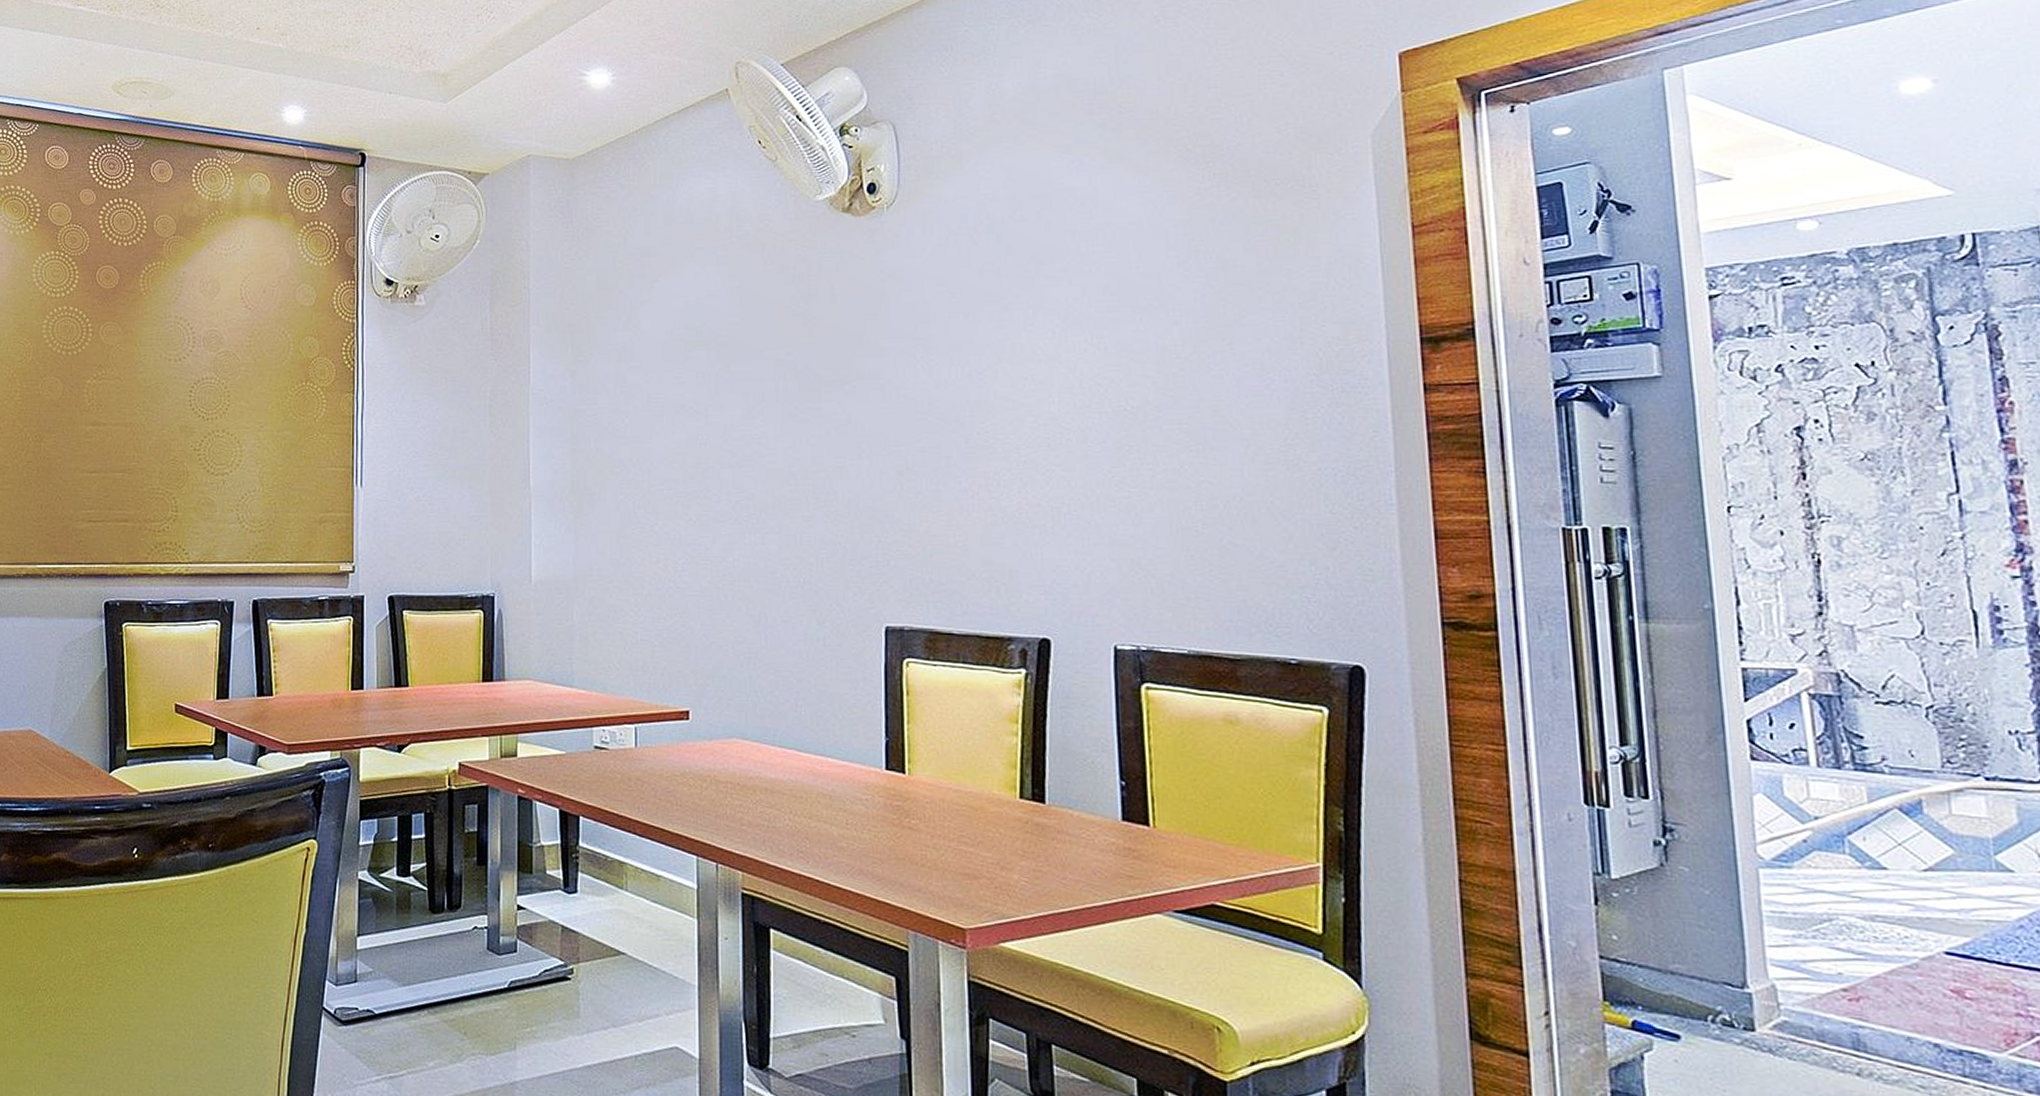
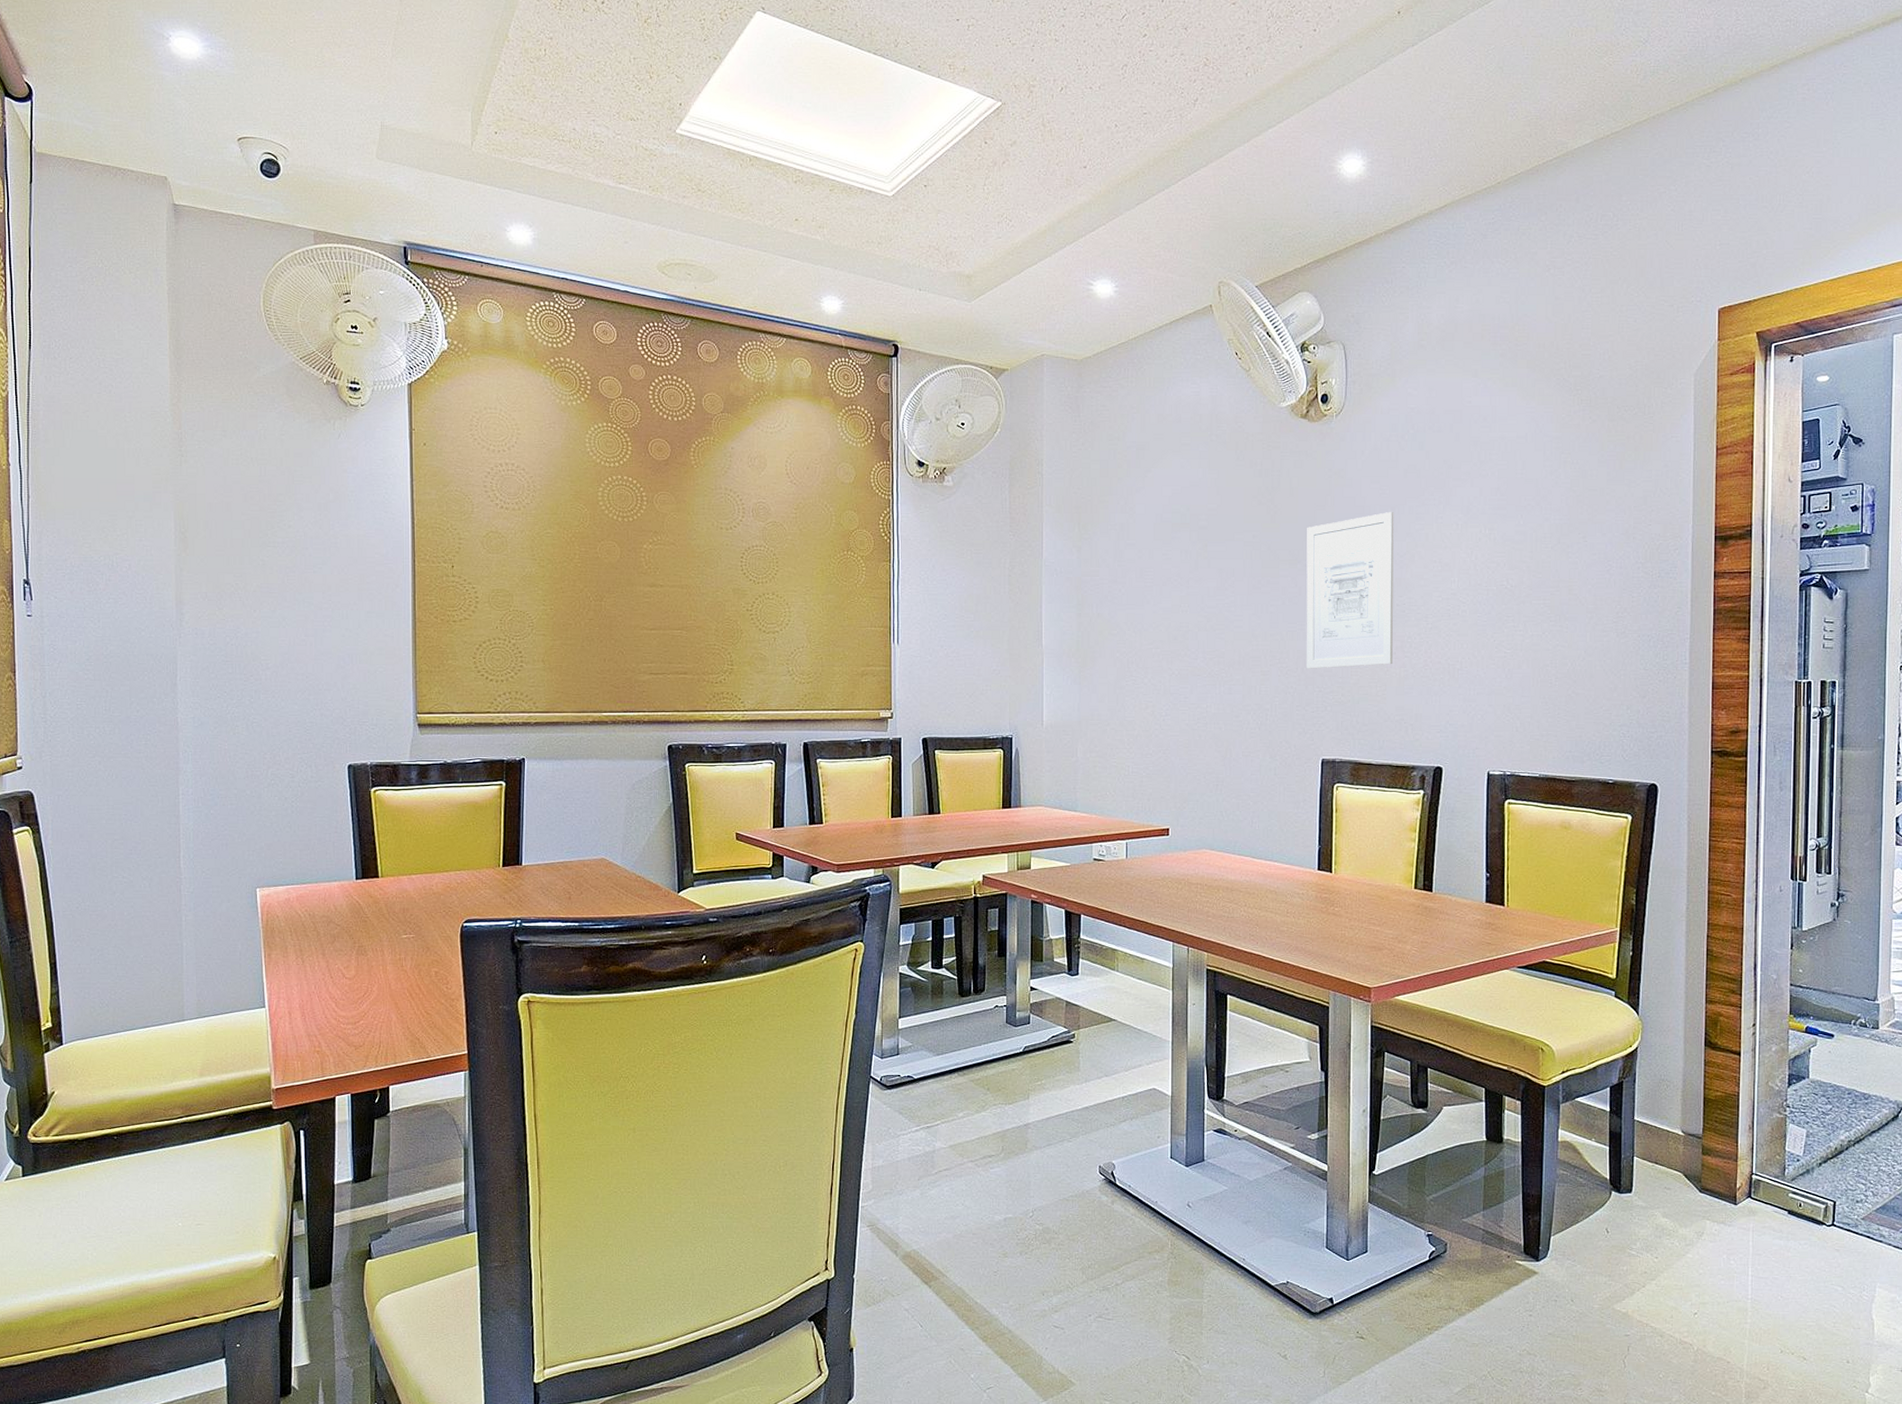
wall art: none [855,318,976,514] -> present [1306,511,1394,669]

